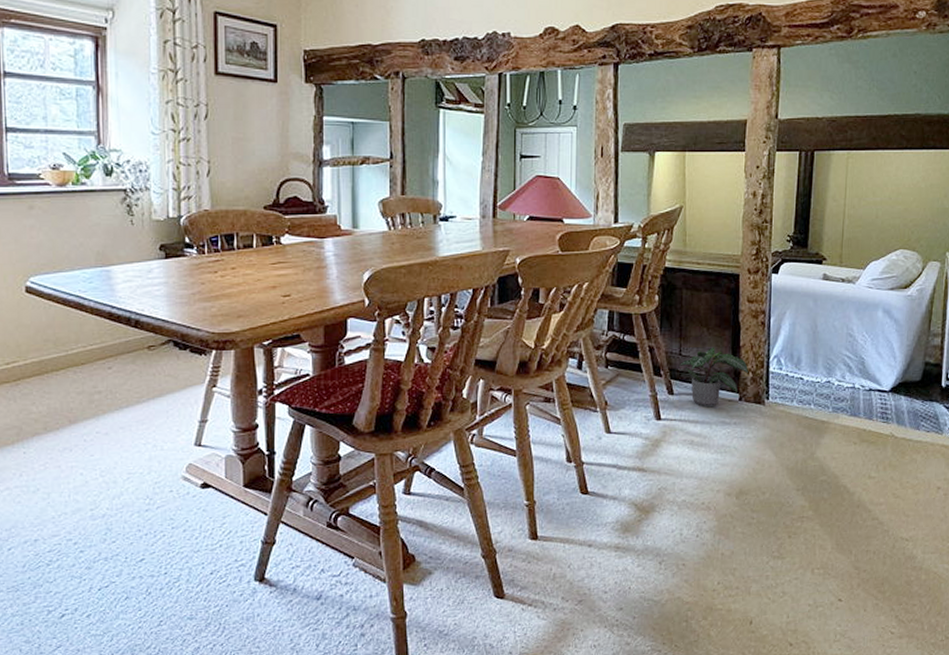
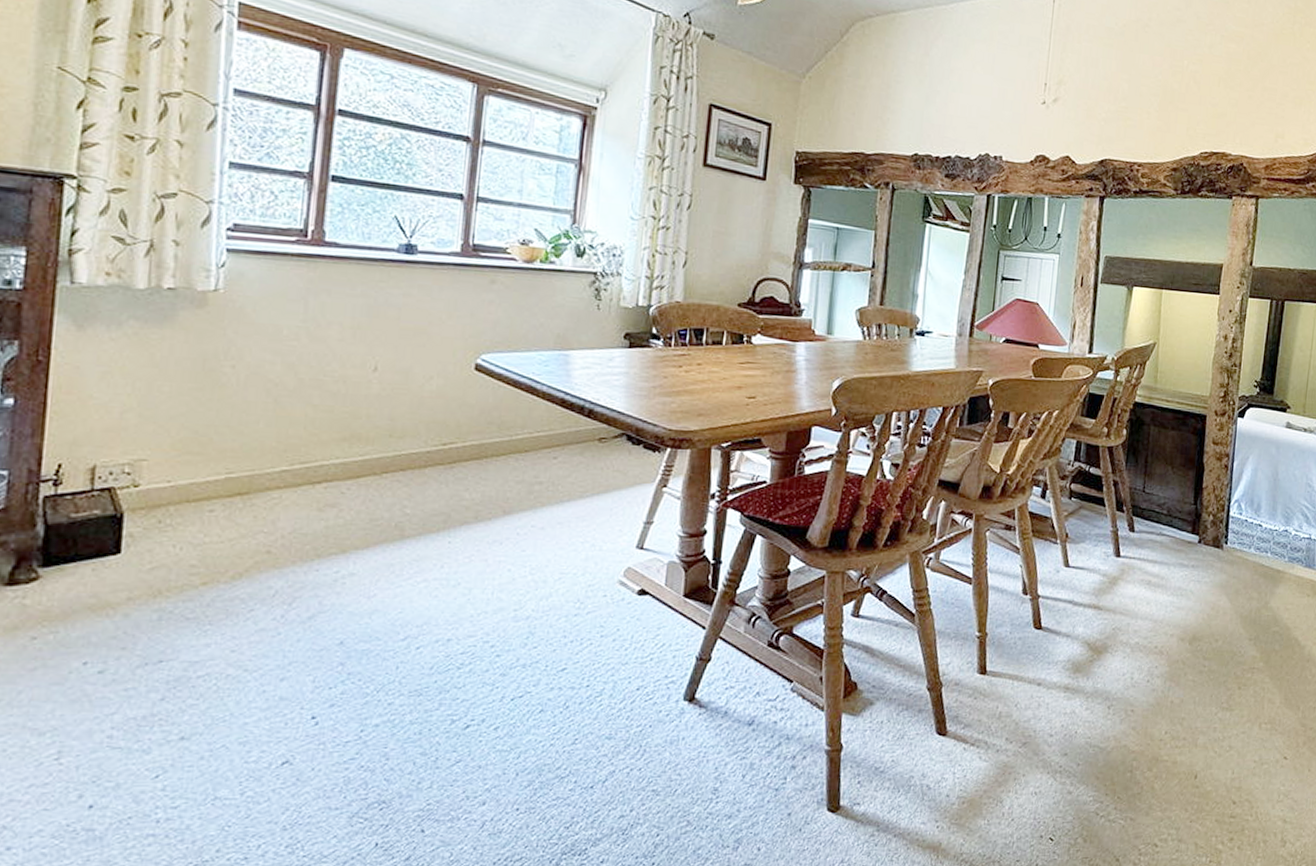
potted plant: present [678,347,749,408] -> none [1141,486,1210,548]

